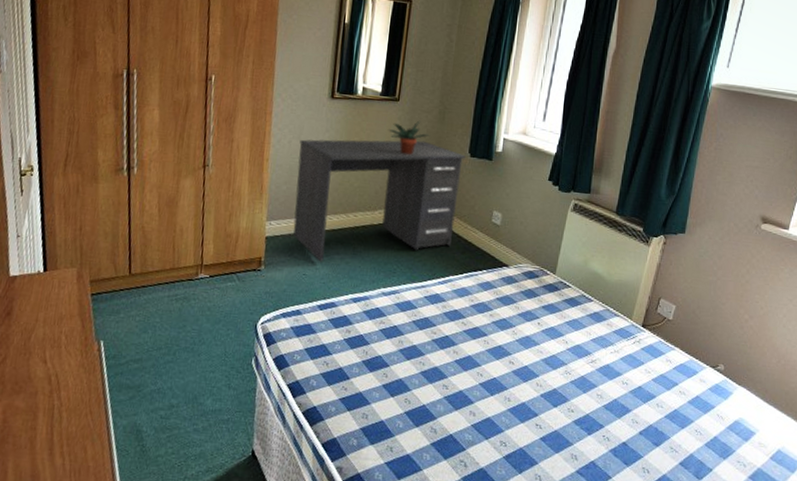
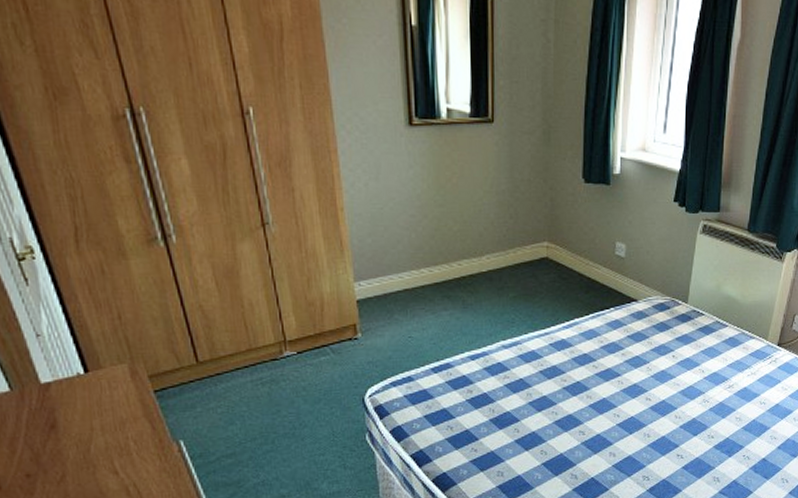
desk: present [293,139,466,262] -> none [379,169,579,321]
potted plant: present [388,120,430,155] -> none [485,144,535,187]

